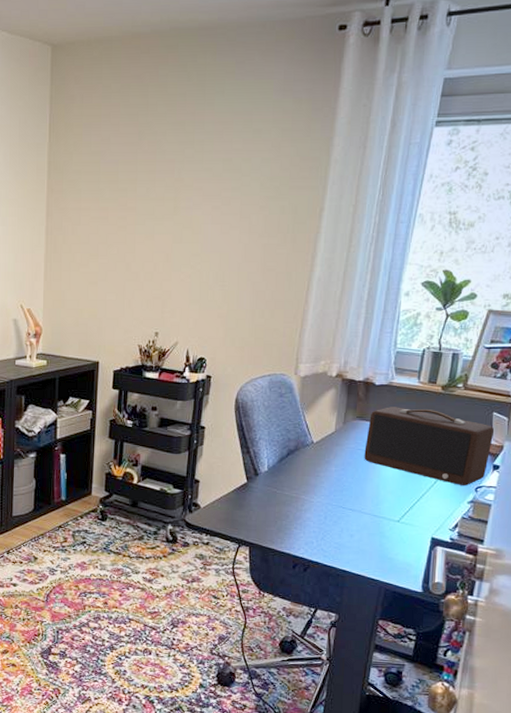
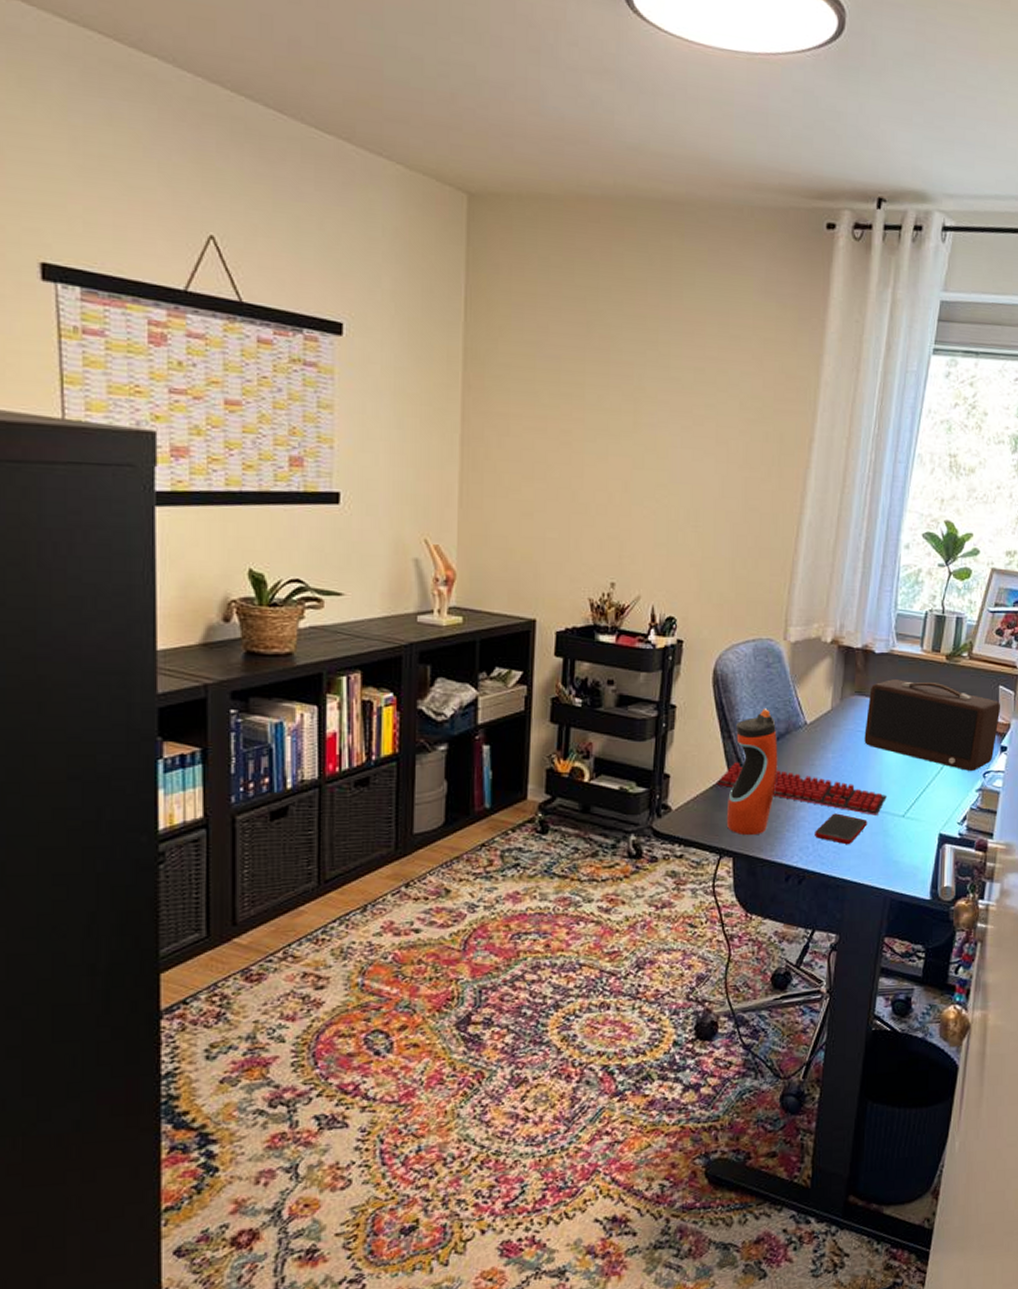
keyboard: none [237,472,383,520] -> present [717,762,887,816]
water bottle: none [244,430,289,531] -> present [726,709,778,836]
cell phone: none [318,516,366,543] -> present [815,813,868,845]

